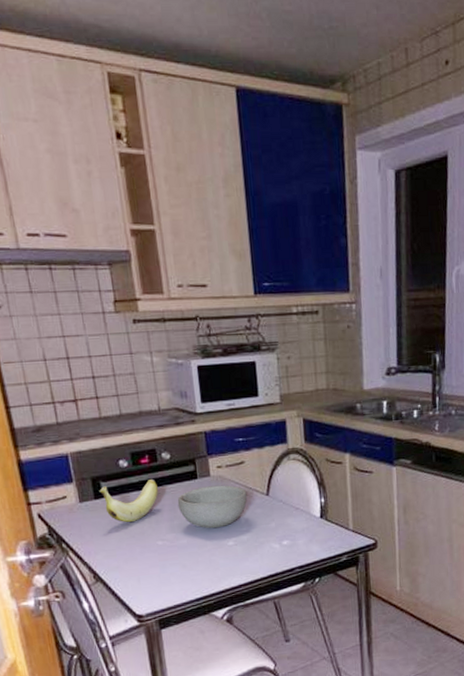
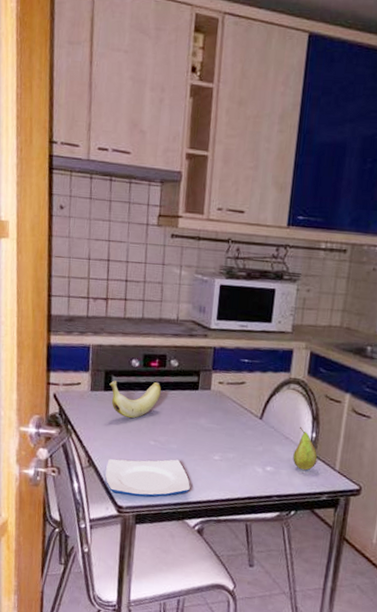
plate: none [115,554,210,605] -> present [105,459,190,498]
bowl: present [177,485,248,529] -> none [175,398,242,441]
fruit: none [306,494,331,537] -> present [293,426,318,471]

